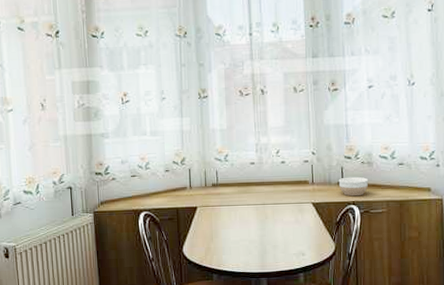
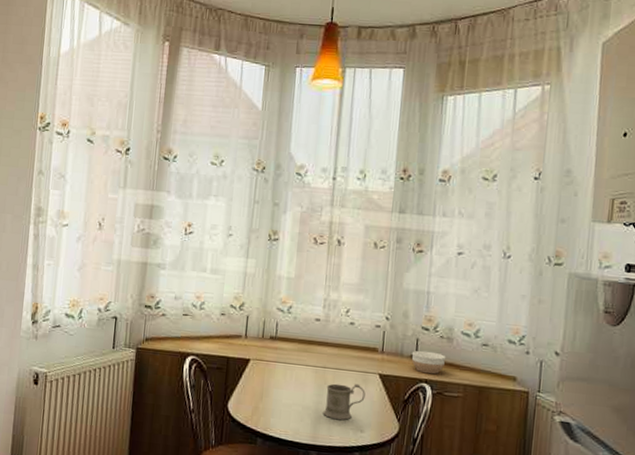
mug: none [267,214,302,248] -> present [323,383,366,420]

